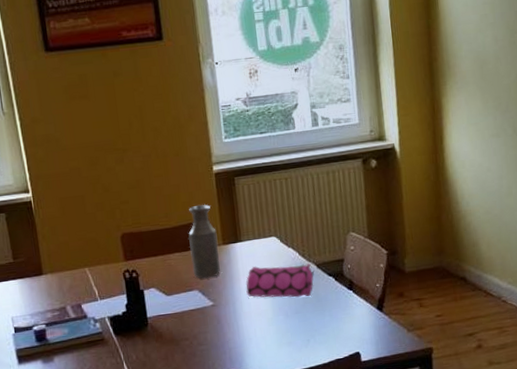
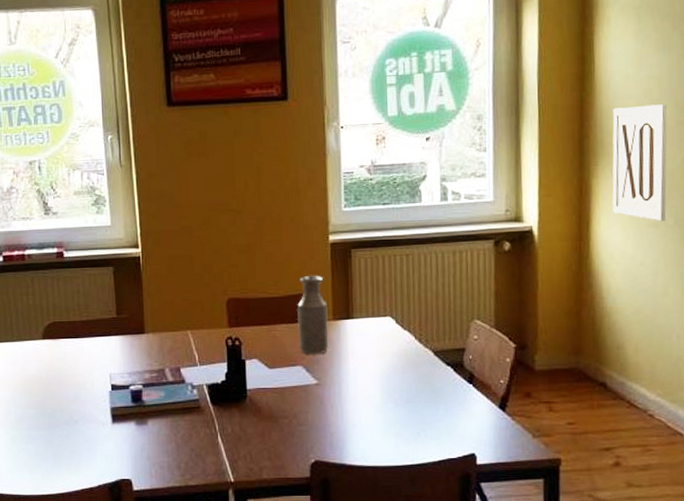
pencil case: present [245,263,315,298] -> none [354,347,431,386]
wall art: none [456,27,506,131] -> present [612,104,668,221]

